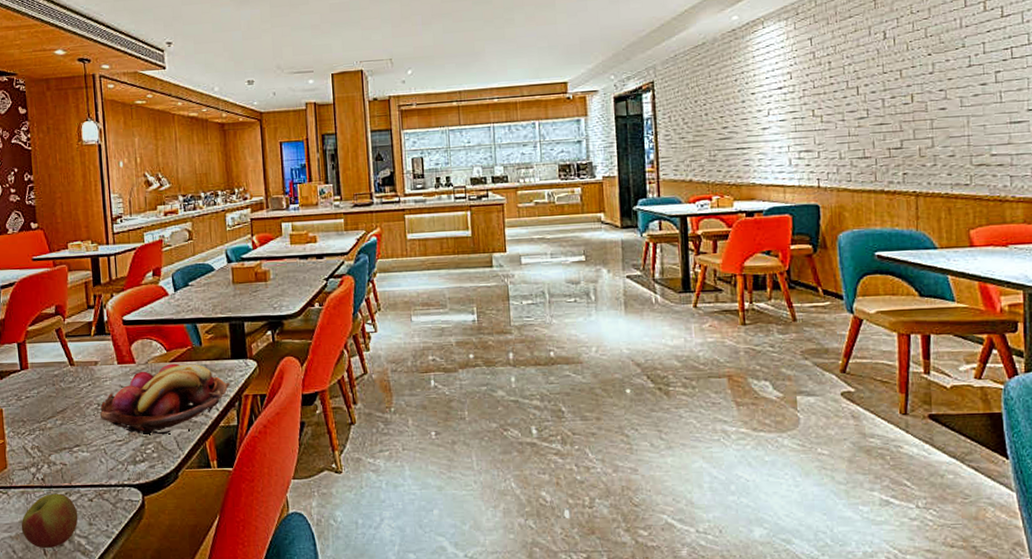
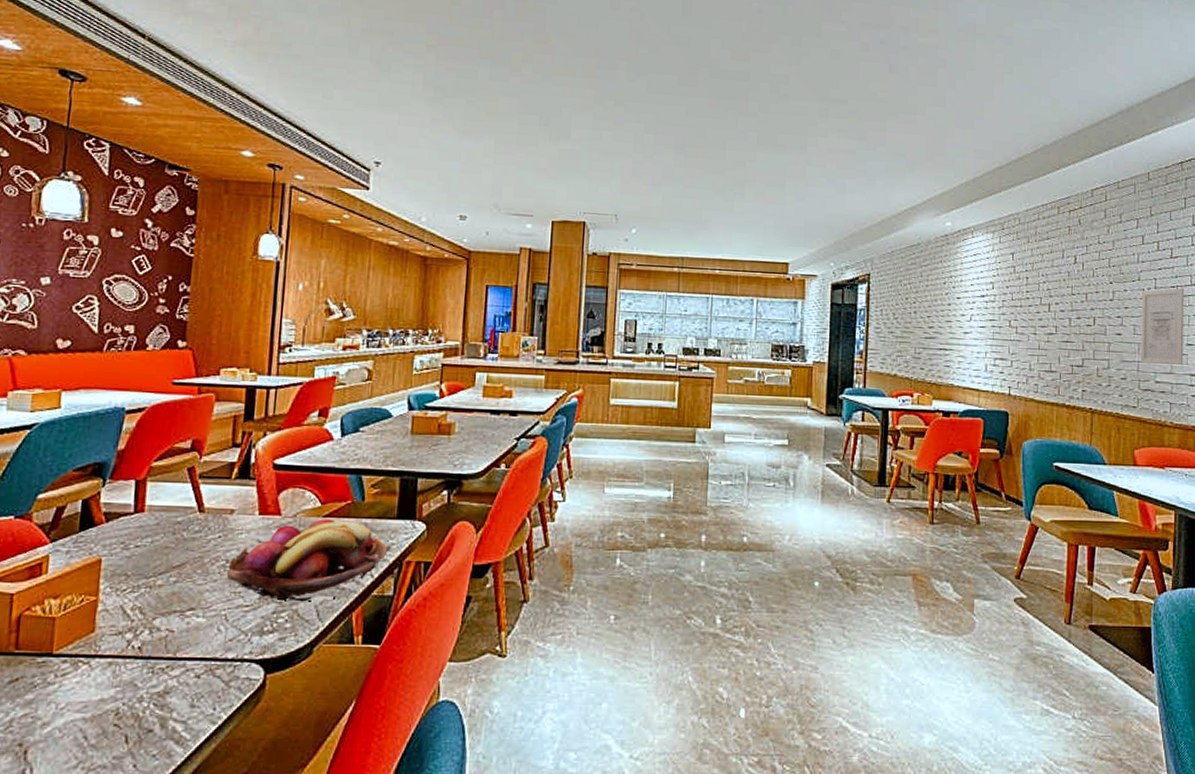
apple: present [21,493,79,549] -> none [100,666,179,735]
wall art: none [968,49,1025,136] -> present [1140,288,1185,366]

